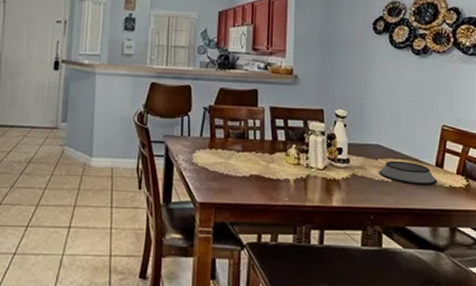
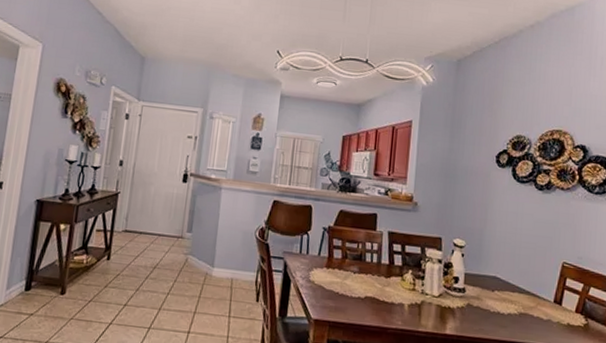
bowl: present [379,160,438,186] -> none [495,293,555,322]

